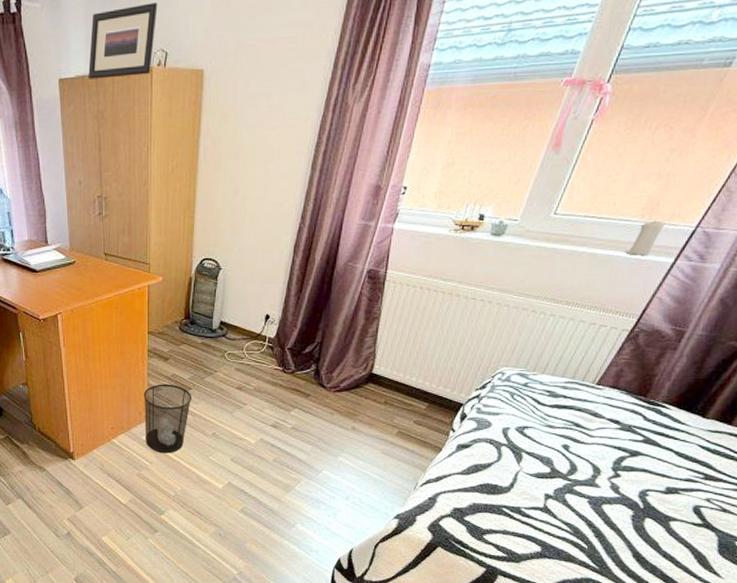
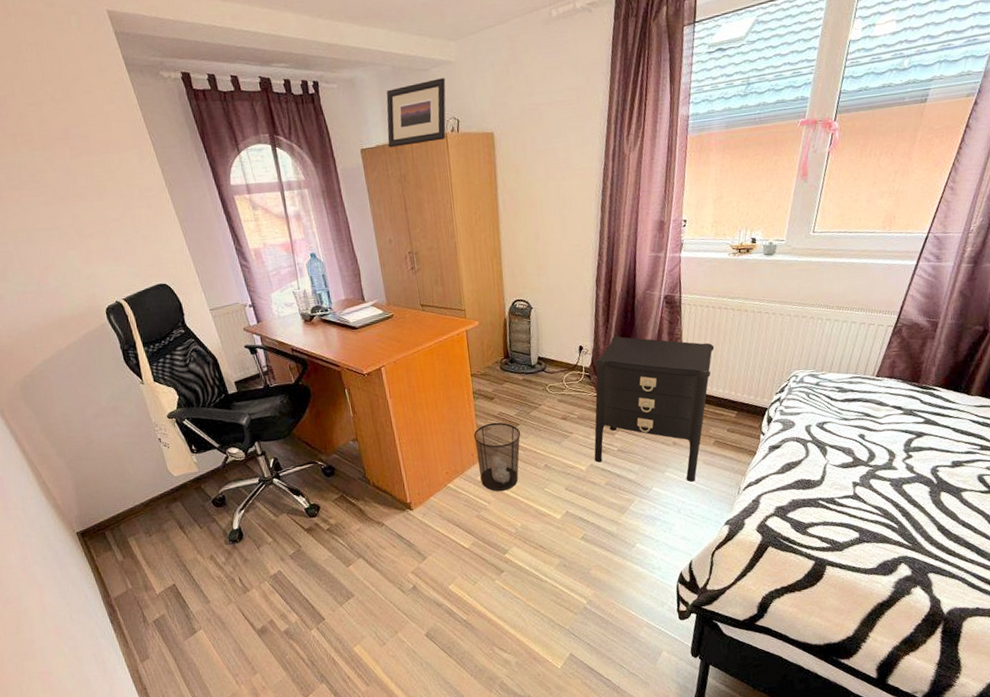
nightstand: none [265,307,415,470] -> present [594,335,715,482]
candle: present [624,220,666,255] -> none [875,230,904,261]

